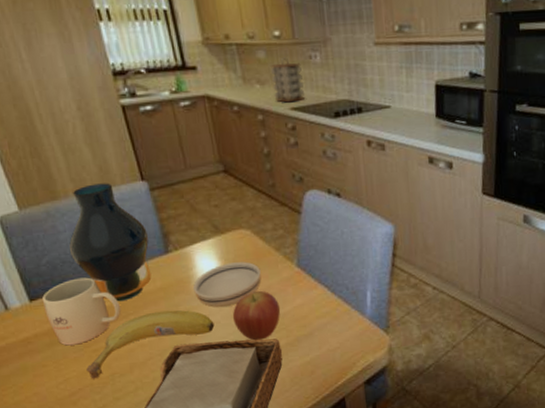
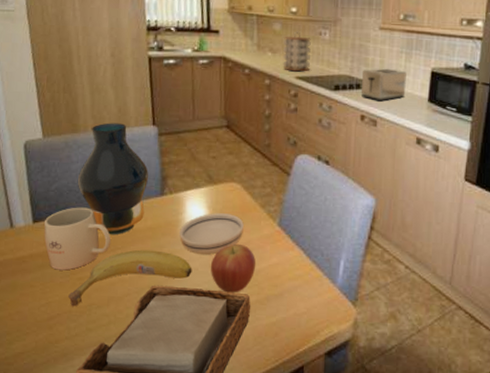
toaster: none [362,86,411,124] -> present [360,68,406,102]

